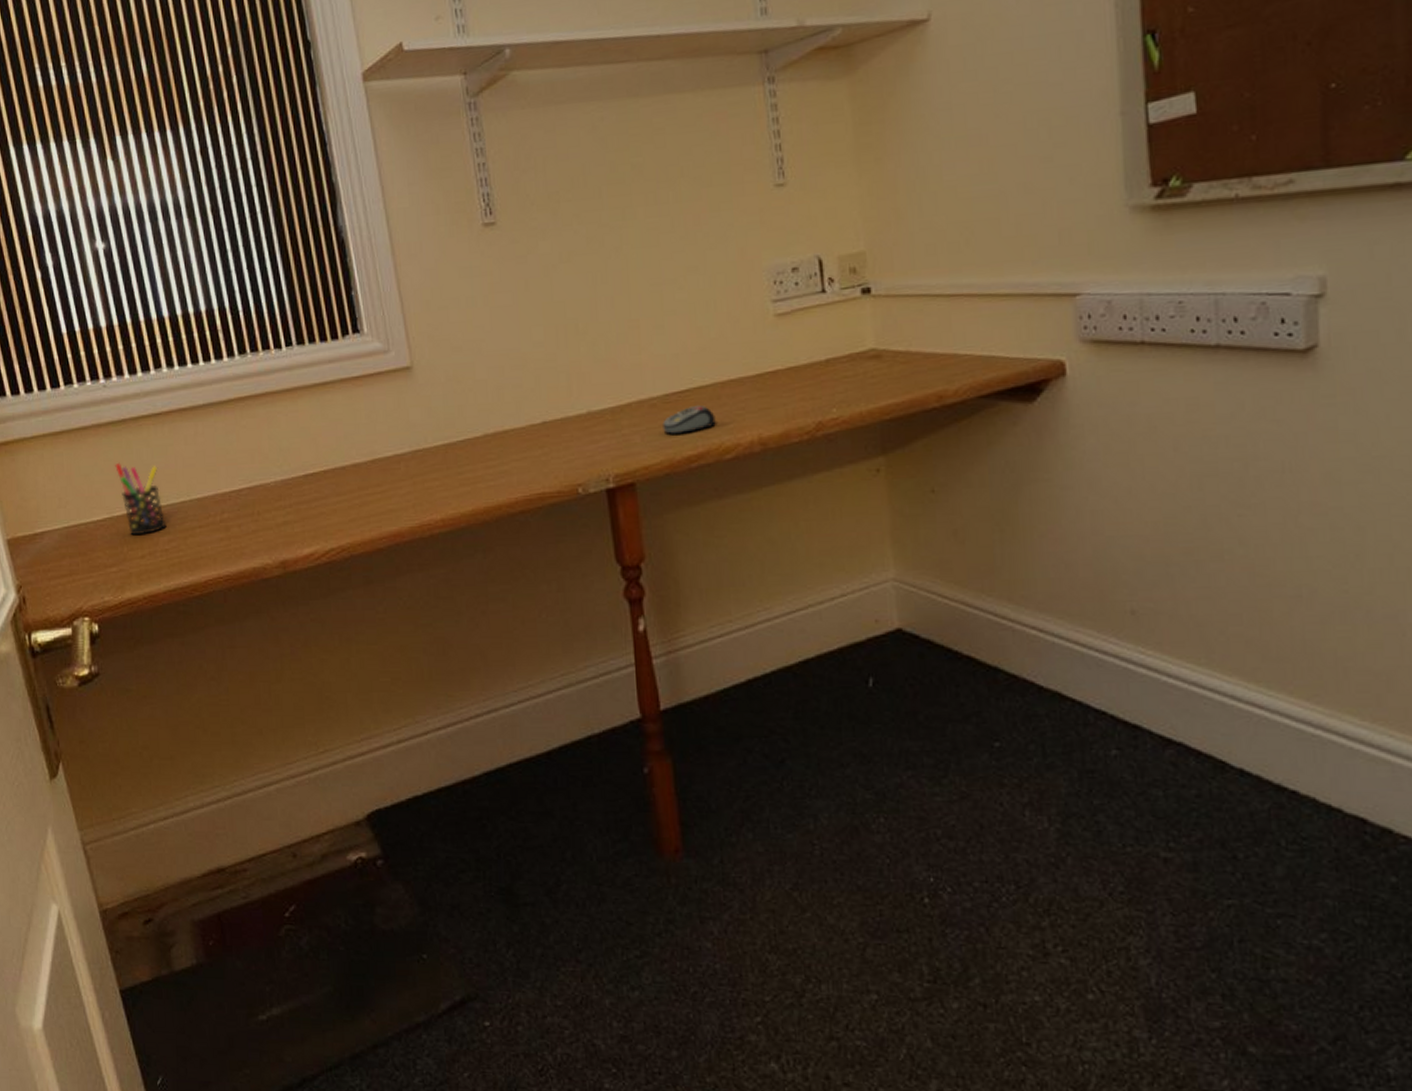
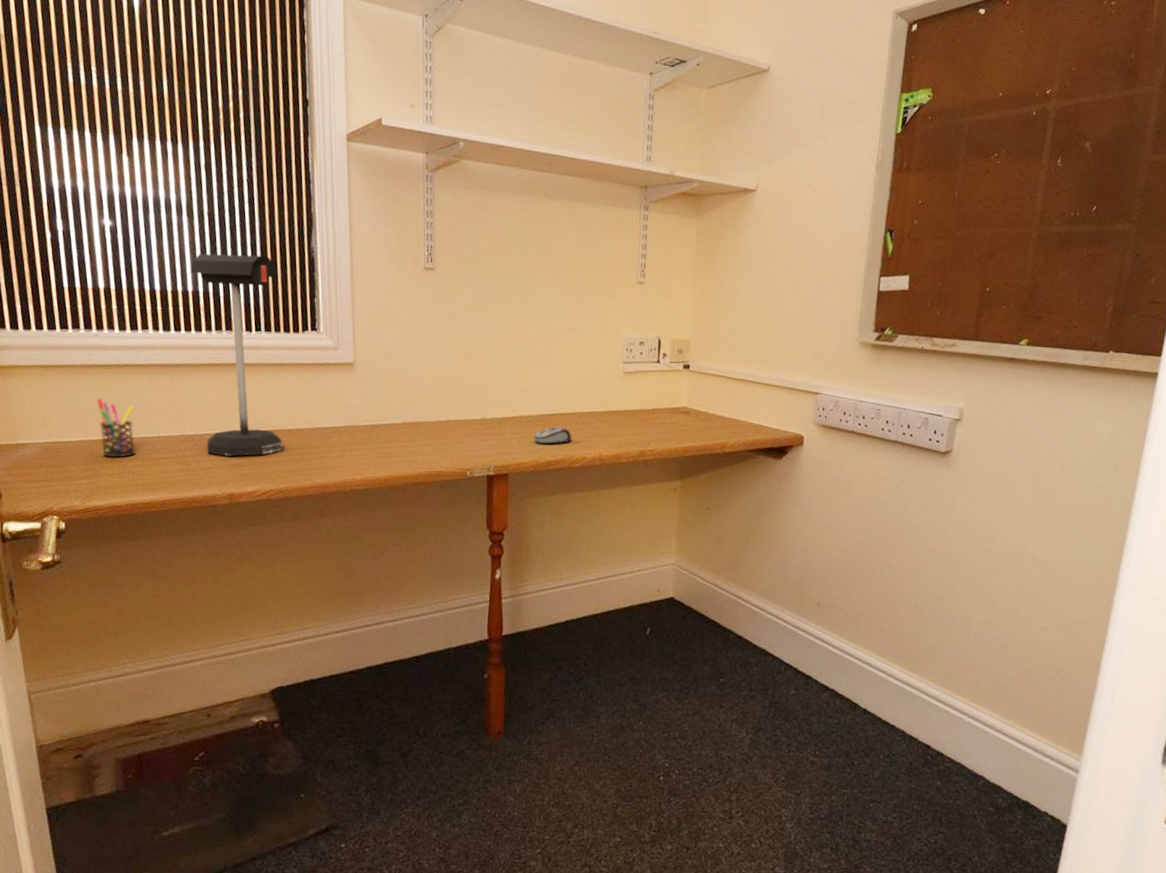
desk lamp: none [200,248,339,513] -> present [190,253,283,456]

